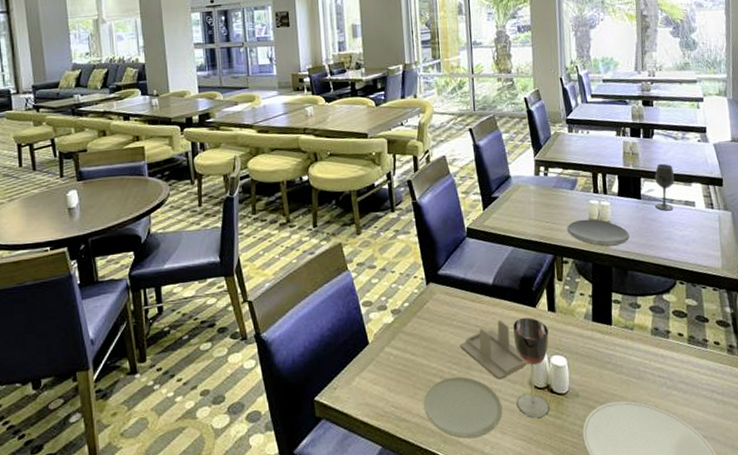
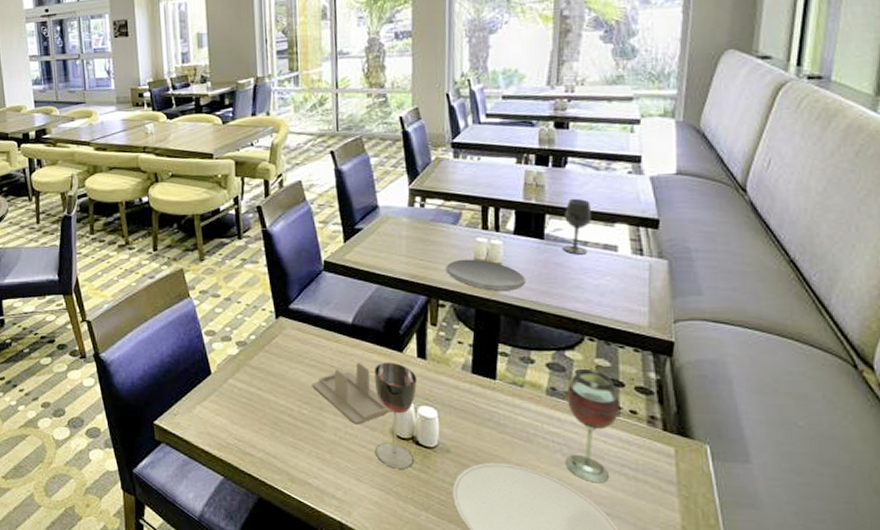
plate: present [424,376,503,439] -> none [270,416,359,481]
wineglass: none [666,308,707,410] -> present [566,368,620,483]

